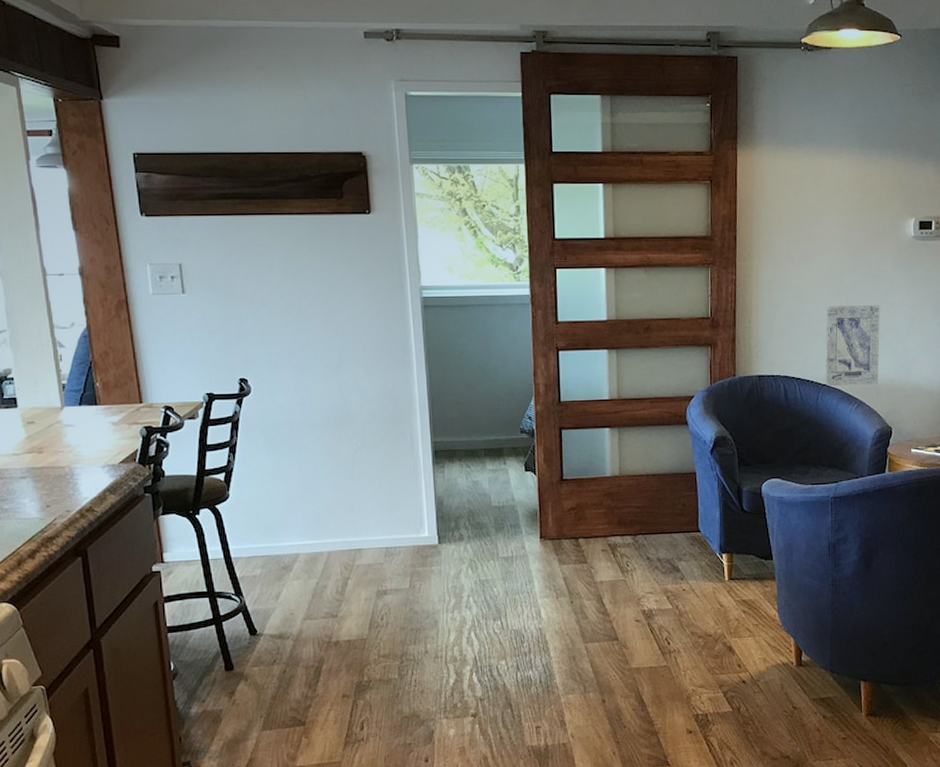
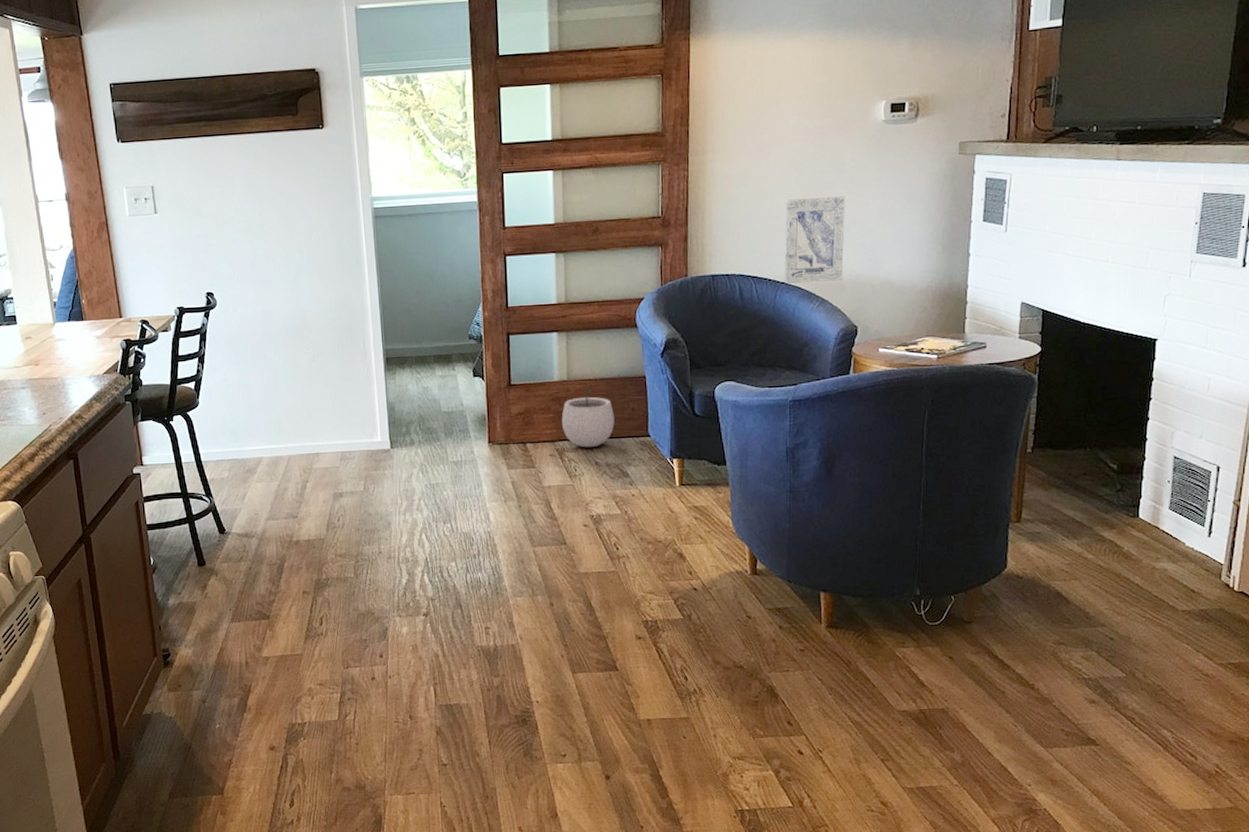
plant pot: none [613,479,666,543] -> present [561,383,615,448]

